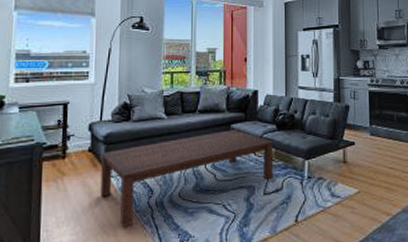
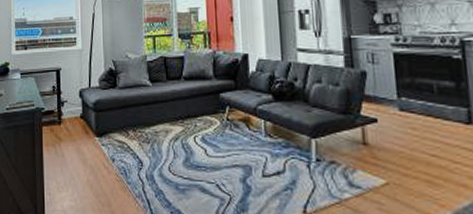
coffee table: present [100,130,274,226] -> none [91,100,272,198]

